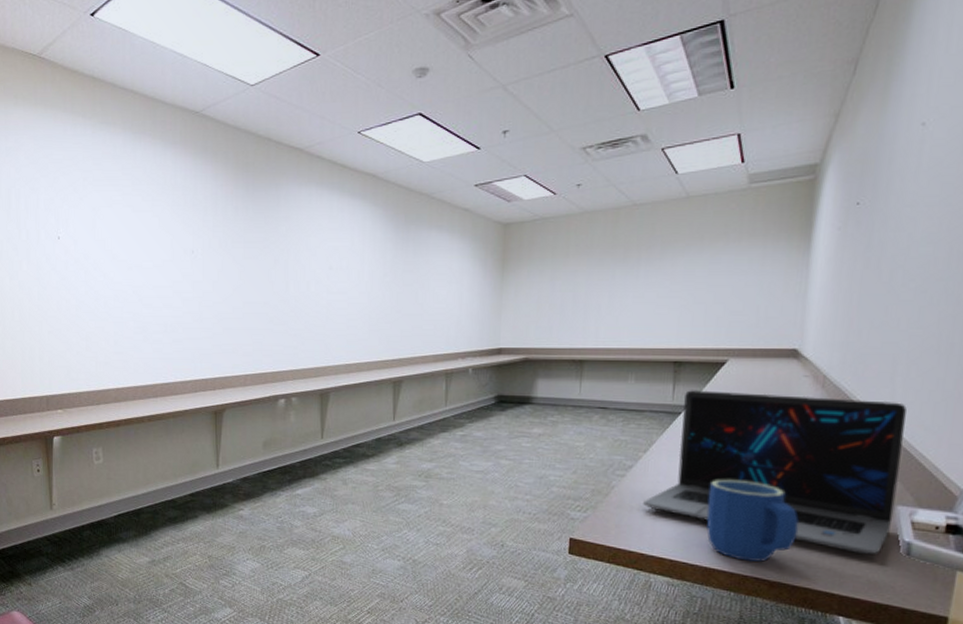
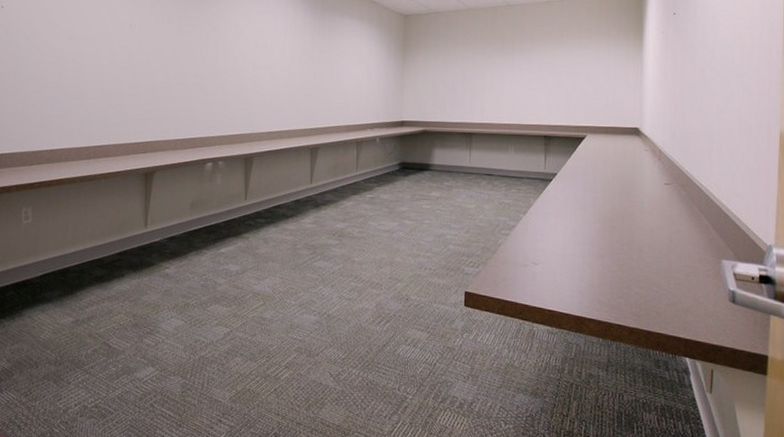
laptop: present [643,390,907,555] -> none [525,160,722,303]
mug: present [706,479,799,562] -> none [576,237,649,311]

